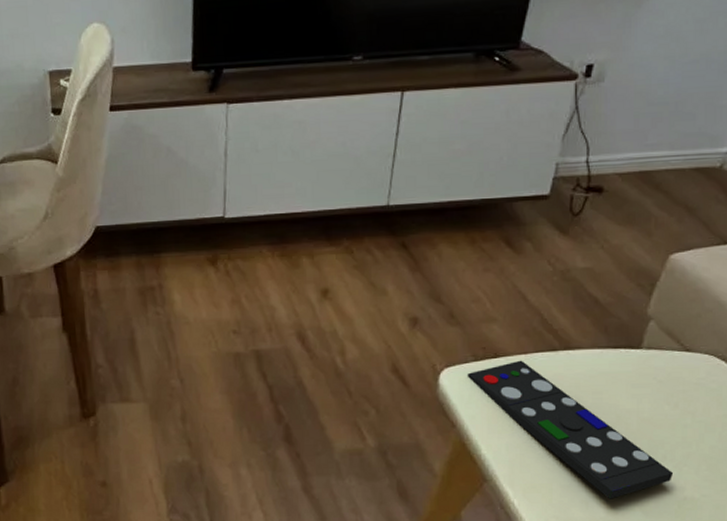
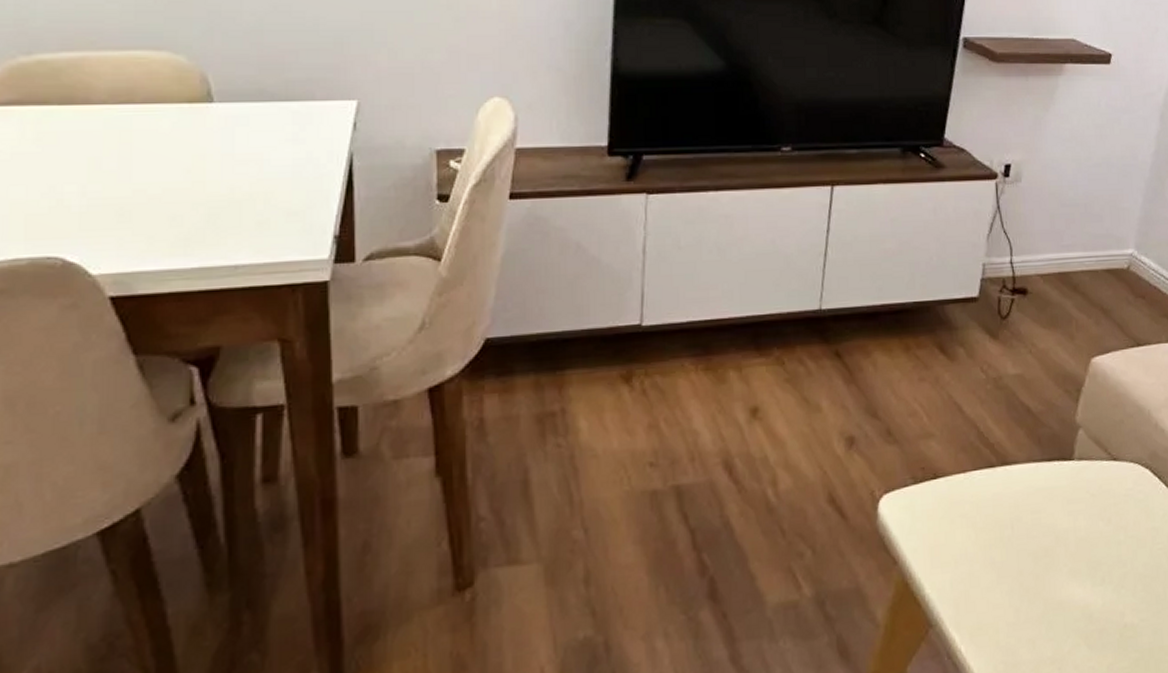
remote control: present [467,360,674,499] -> none [907,480,1113,635]

